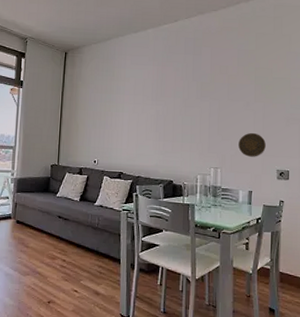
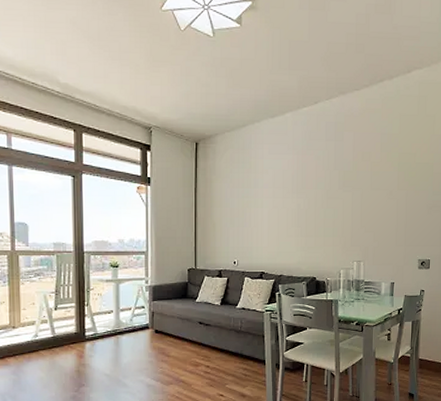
decorative plate: present [238,132,266,157] -> none [381,222,408,248]

